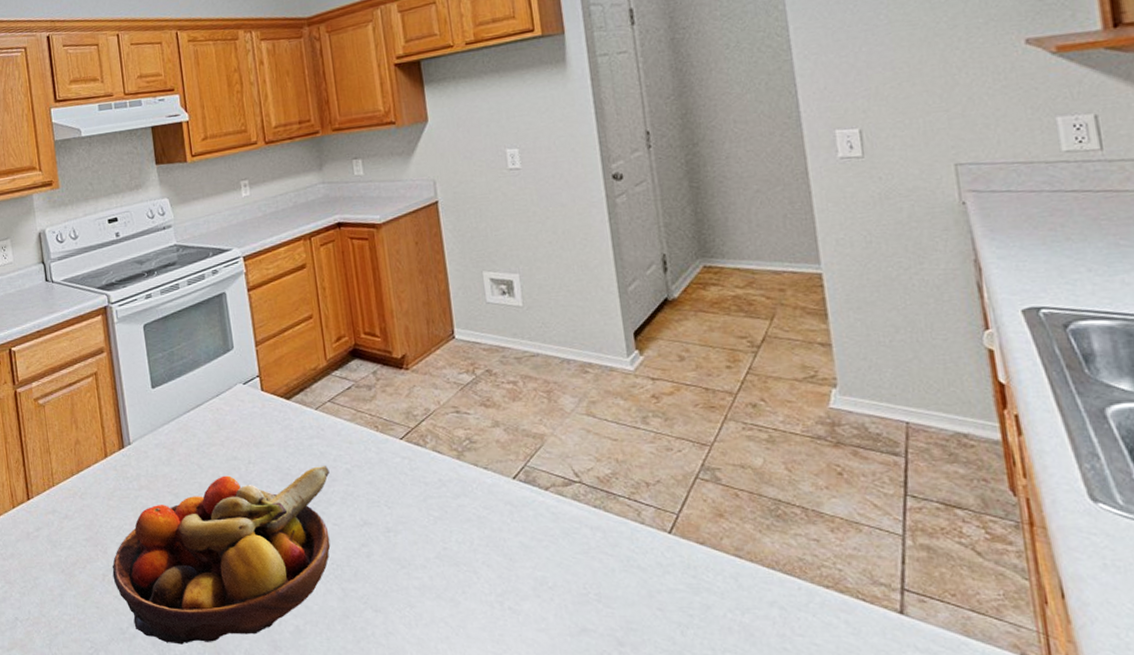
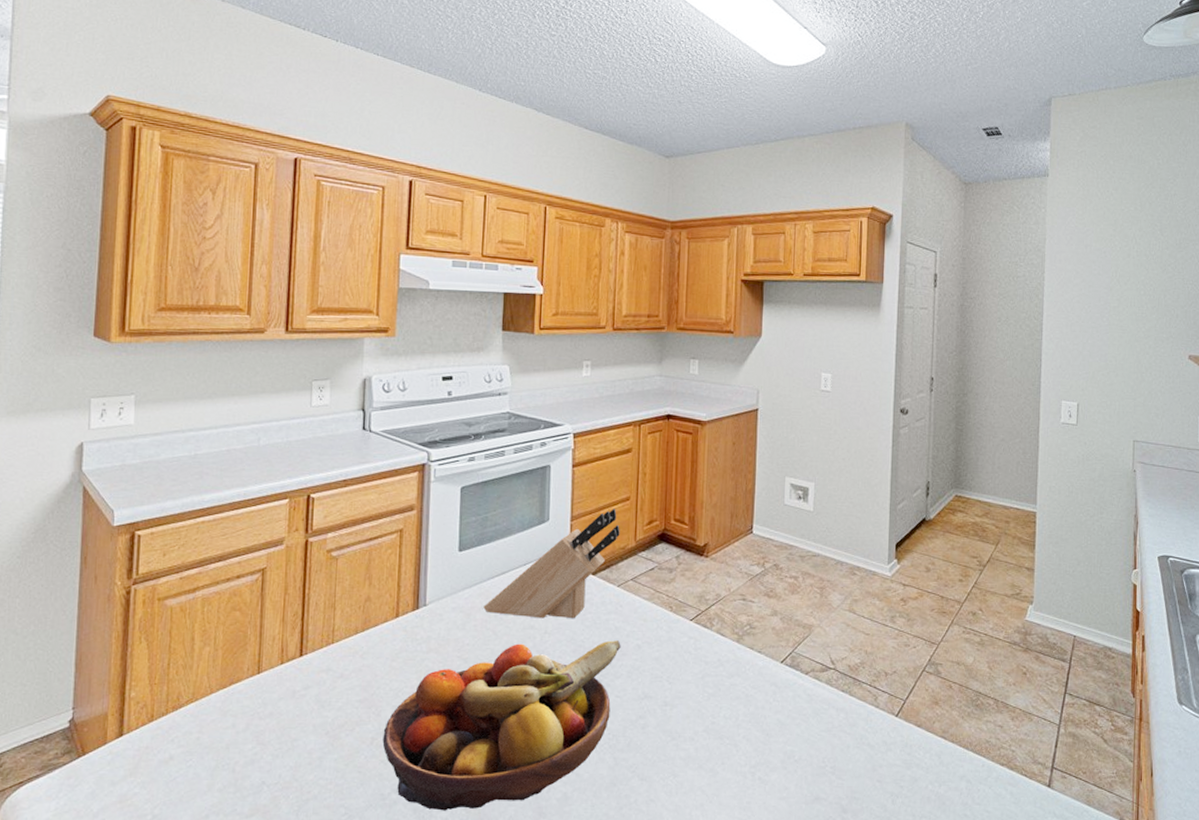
knife block: none [184,328,309,449] -> present [483,508,620,619]

